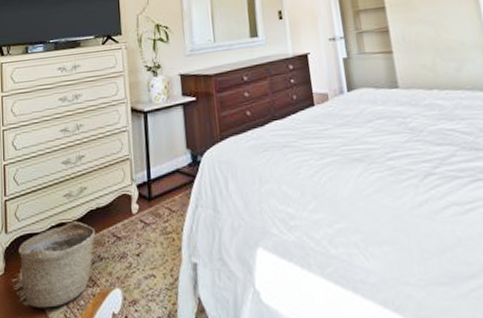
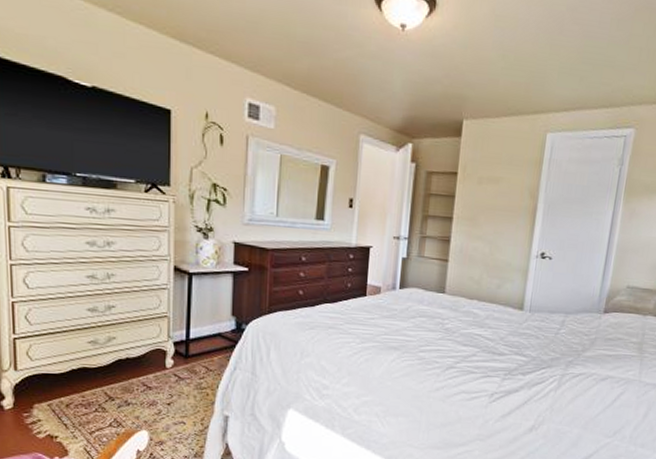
basket: present [19,221,96,309] -> none [31,367,124,442]

